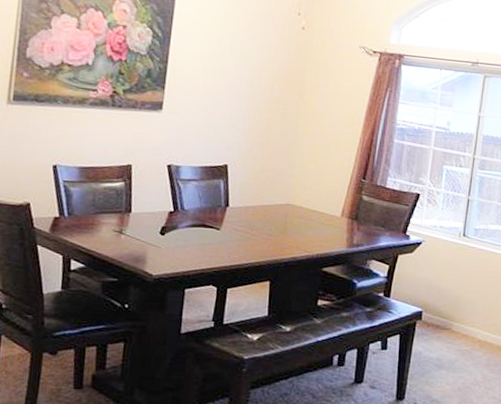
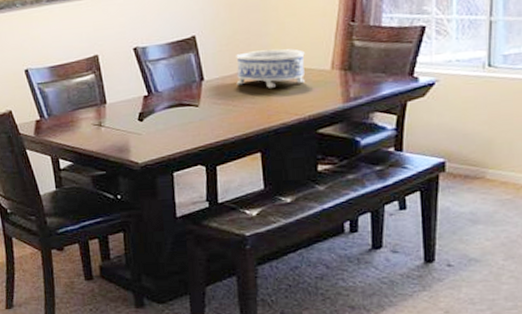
decorative bowl: none [258,188,321,225] -> present [236,49,305,88]

